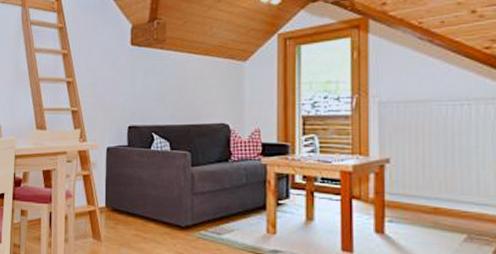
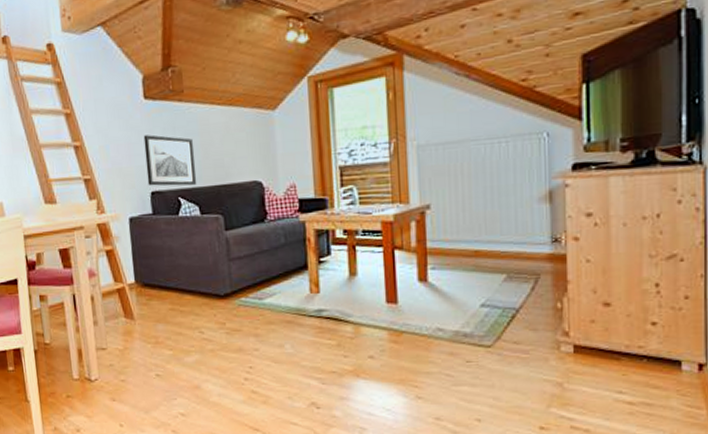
wall art: none [126,76,171,124] -> present [143,134,197,186]

